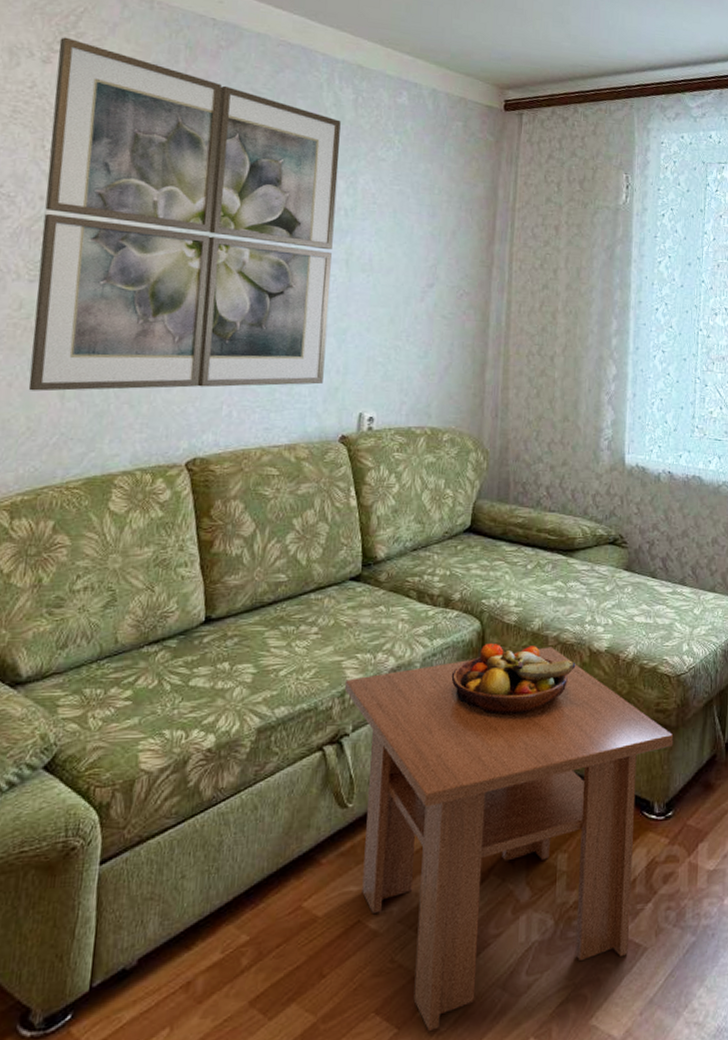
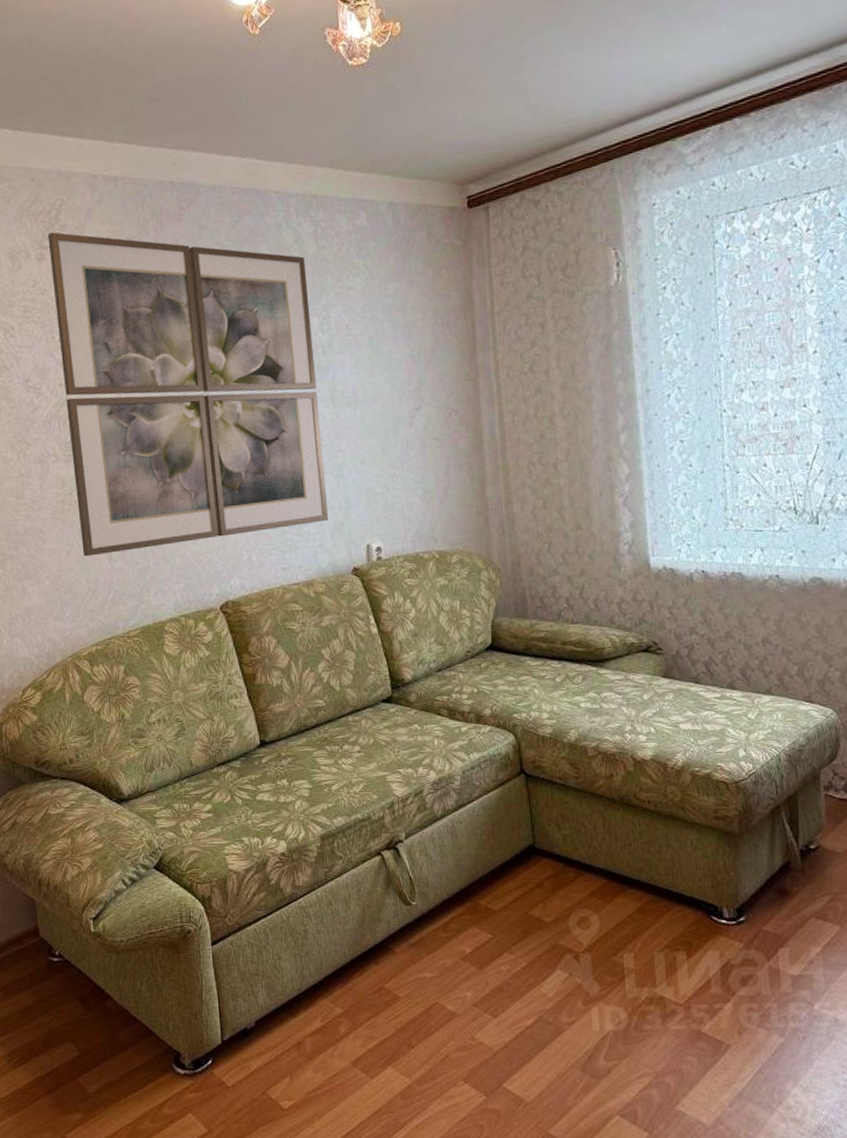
coffee table: present [344,647,674,1032] -> none [392,757,739,1102]
fruit bowl: present [451,642,576,715] -> none [492,755,620,823]

